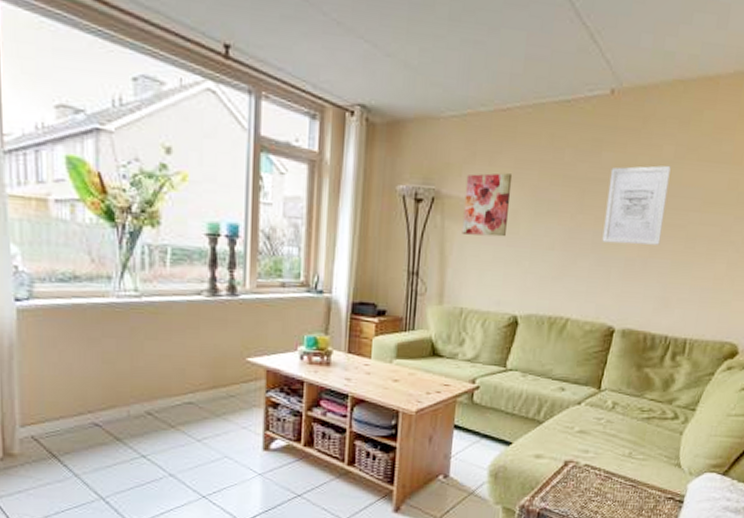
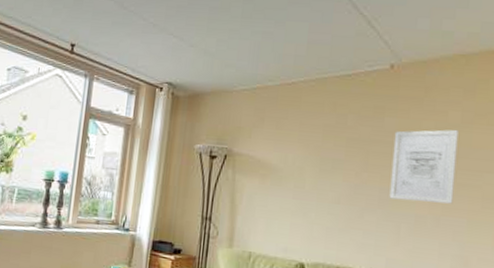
wall art: present [462,173,513,237] -> none [251,135,298,191]

